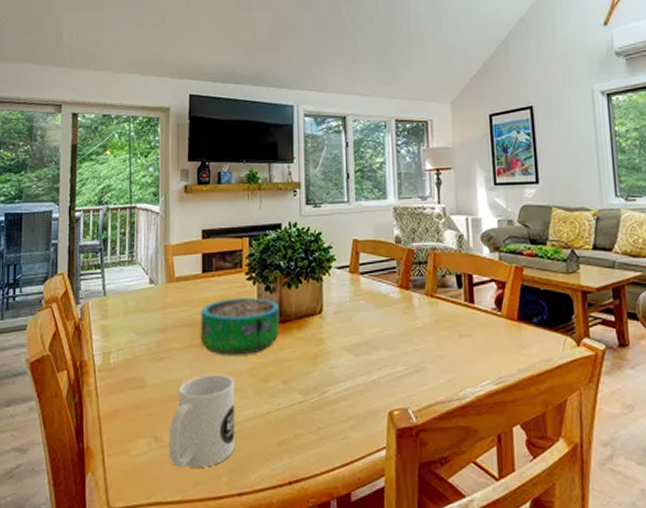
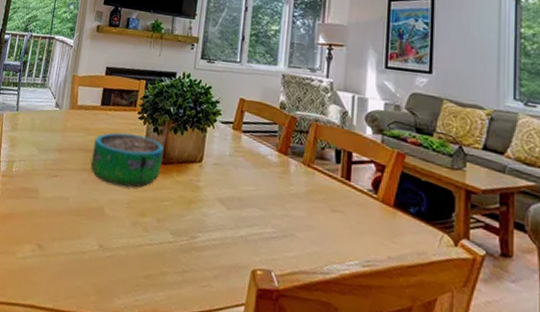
mug: present [168,374,235,467] -> none [48,198,115,284]

